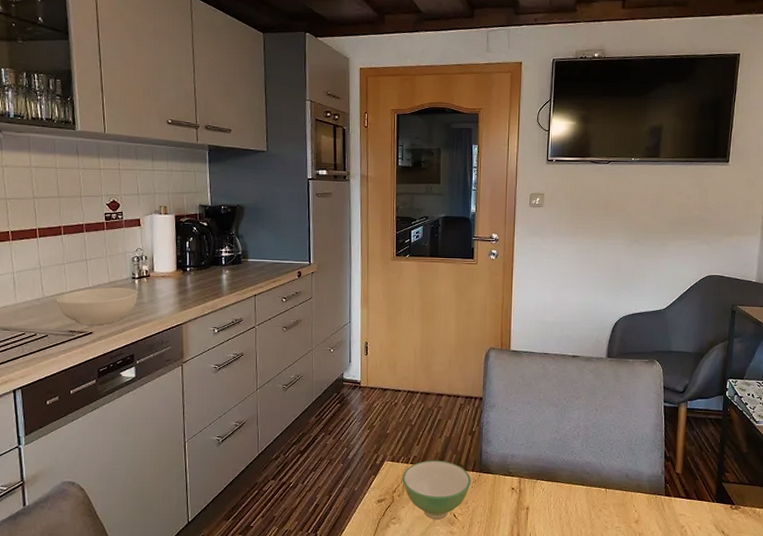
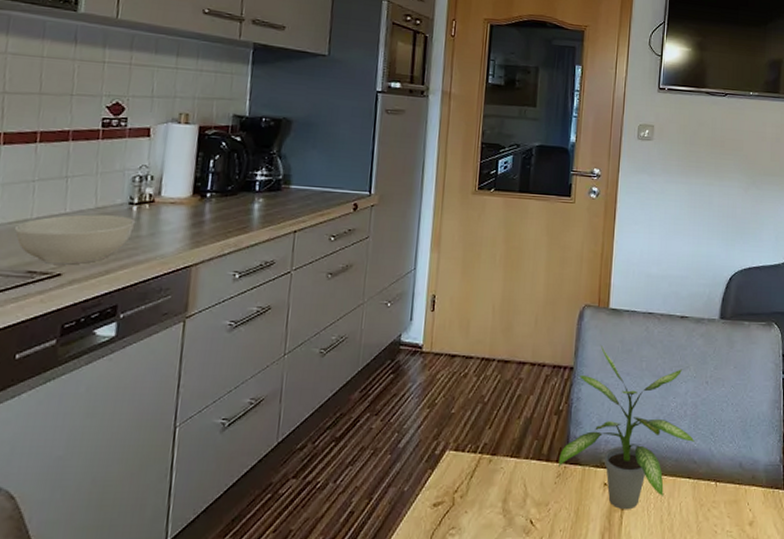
bowl: present [402,460,471,520] -> none [467,448,554,529]
potted plant: none [474,380,587,509] -> present [559,345,695,510]

